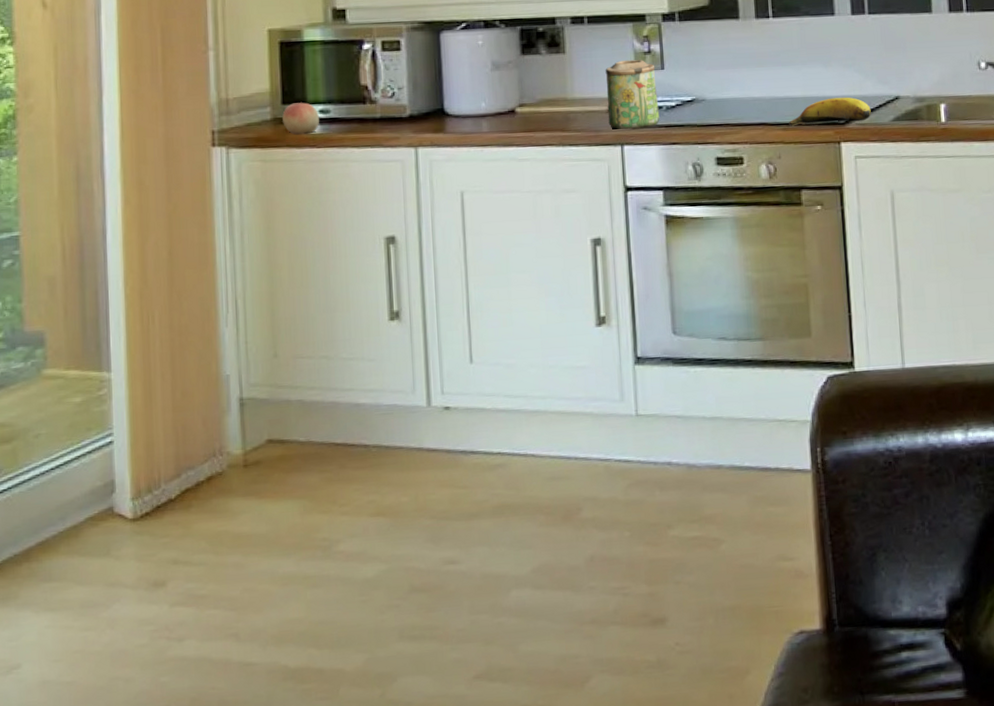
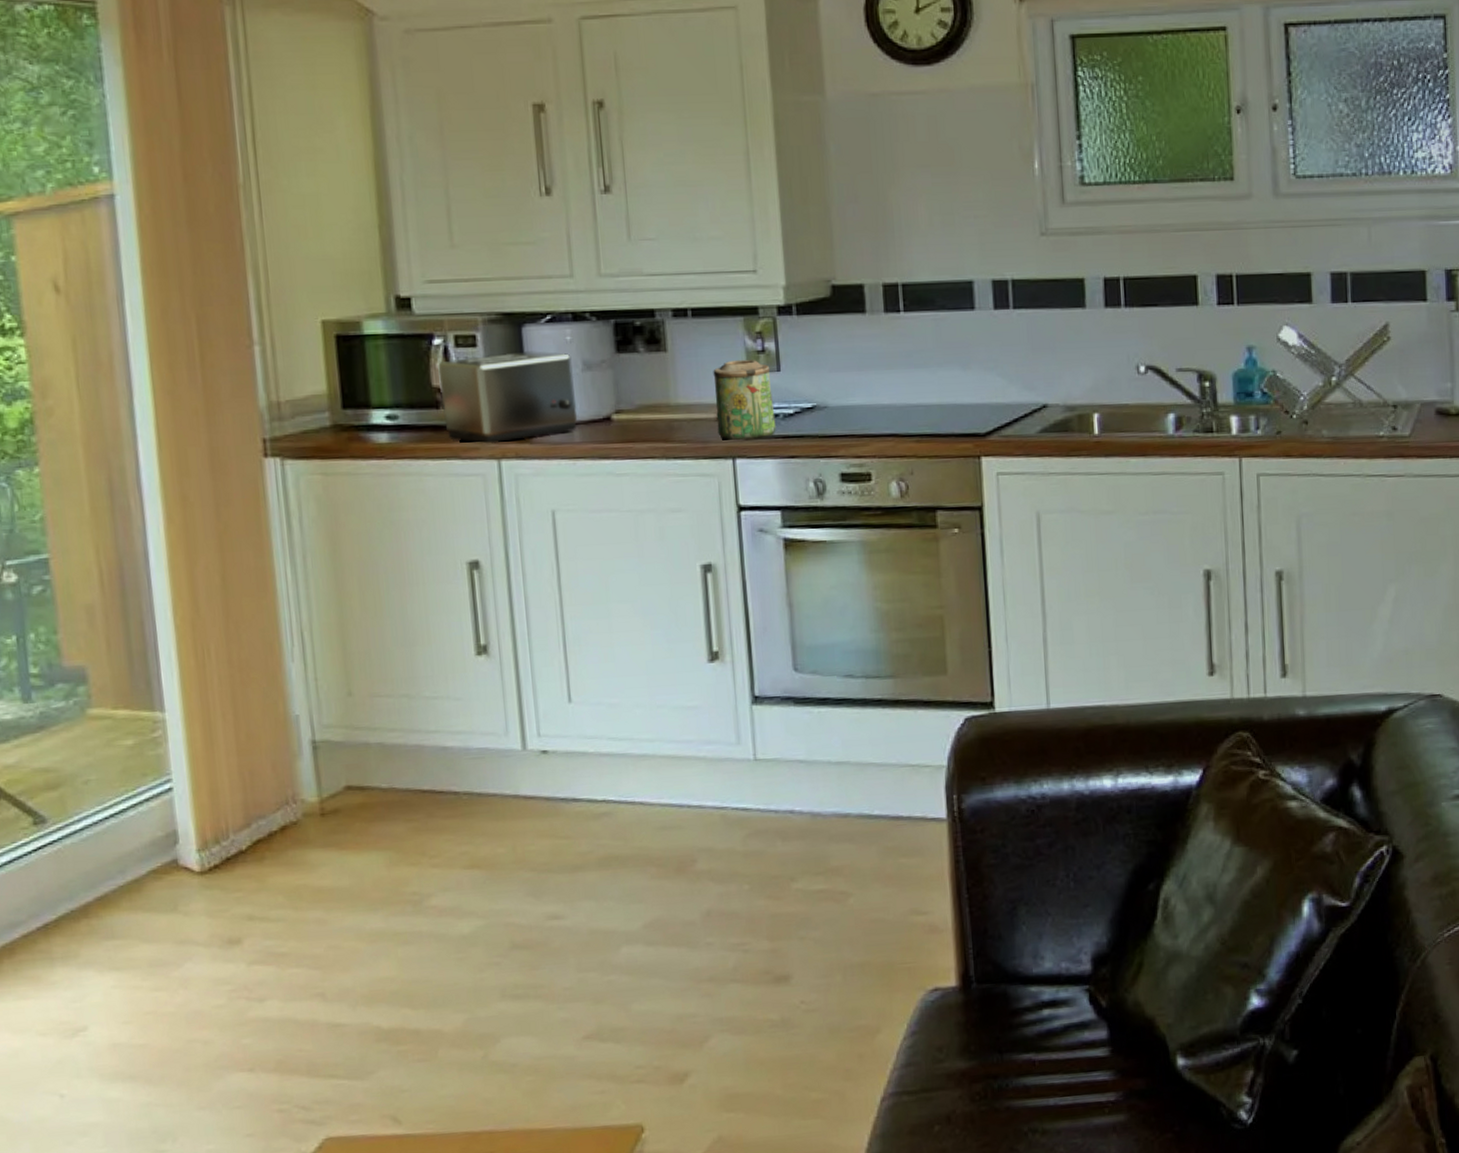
fruit: present [282,102,319,135] -> none [343,406,387,444]
toaster: none [366,53,486,134] -> present [438,351,578,444]
fruit: present [789,97,871,127] -> none [922,404,1016,438]

